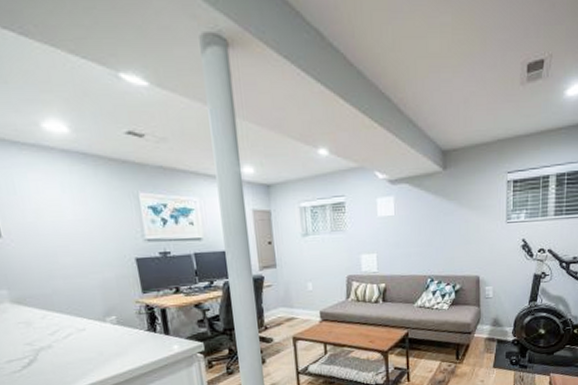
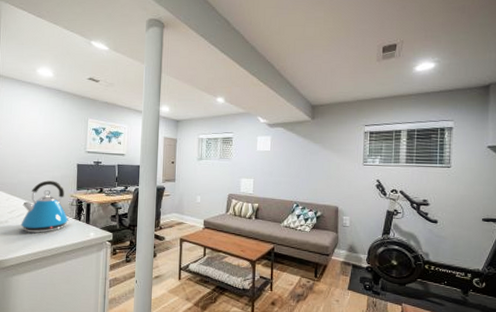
kettle: none [66,284,142,357] -> present [21,180,71,233]

